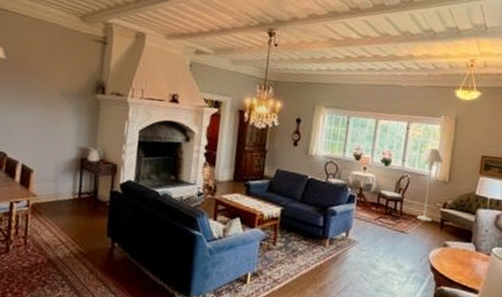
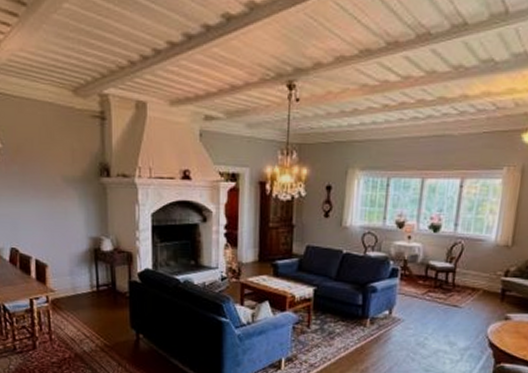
floor lamp: present [417,148,443,221] -> none [473,208,506,292]

